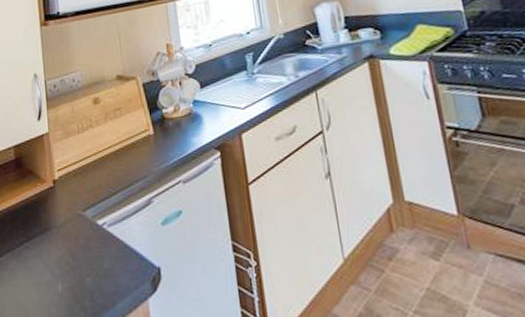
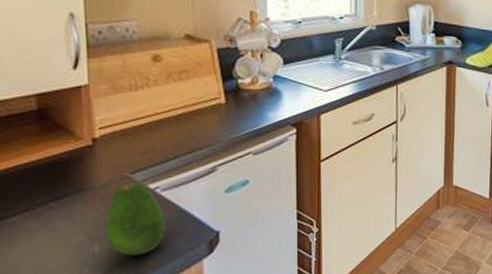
fruit: none [66,220,114,295] -> present [105,183,166,256]

